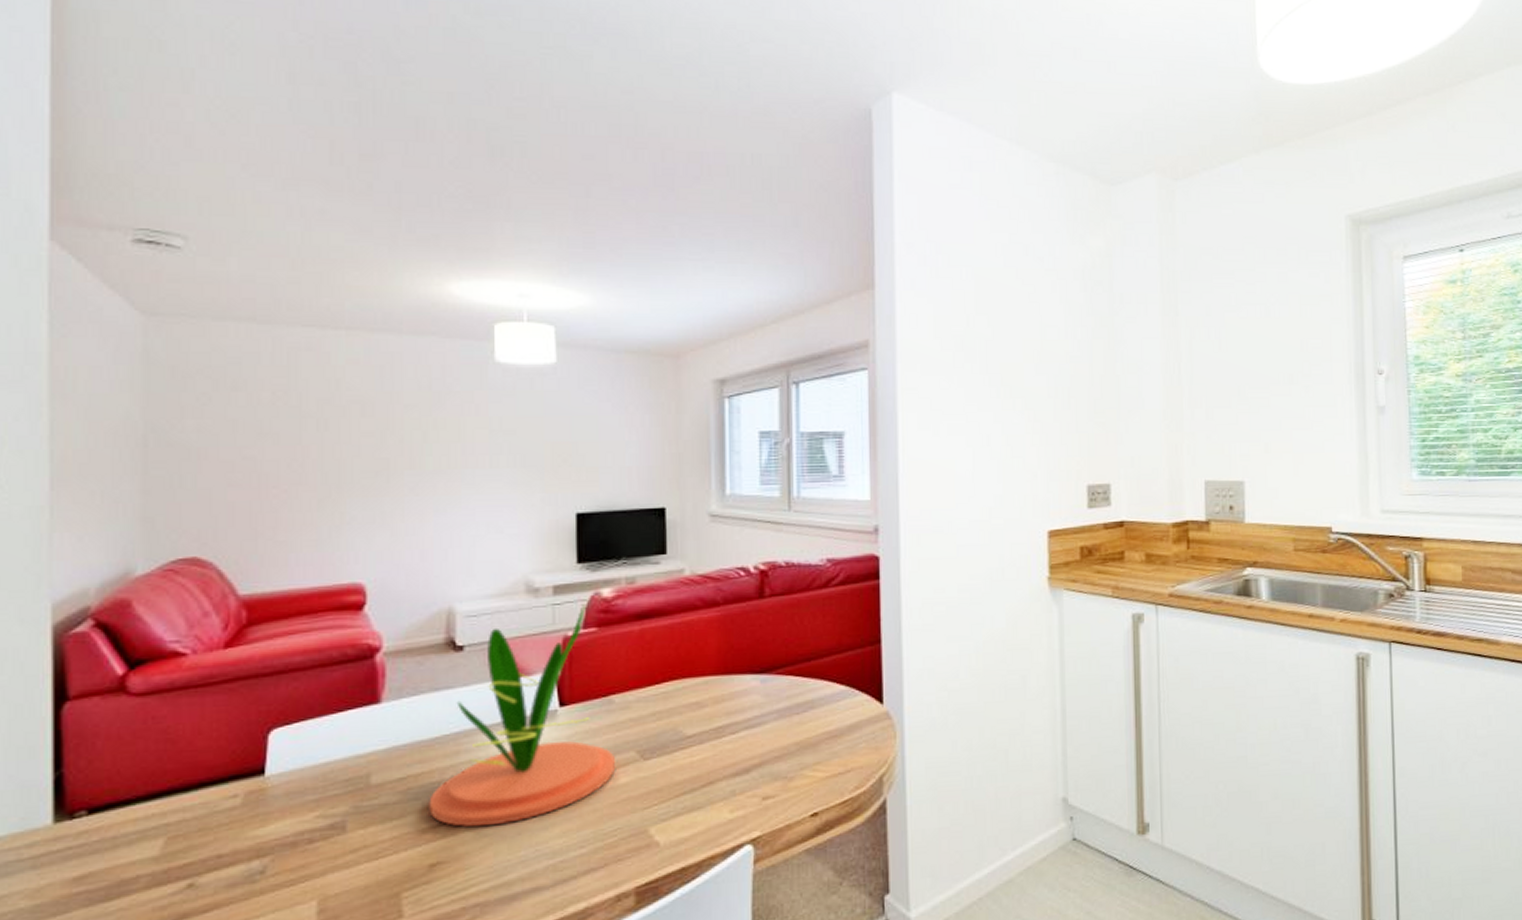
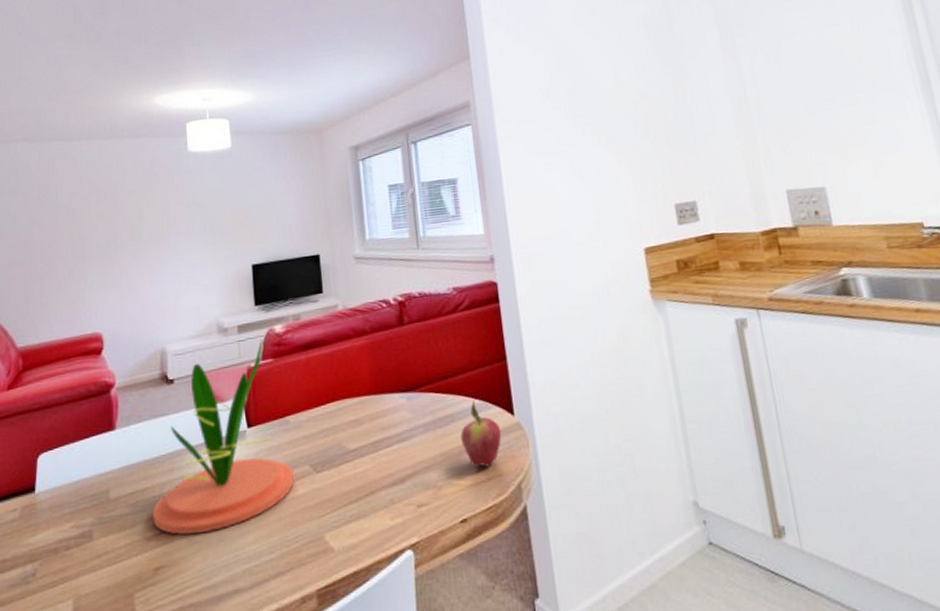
fruit: none [820,685,867,758] -> present [460,400,502,467]

